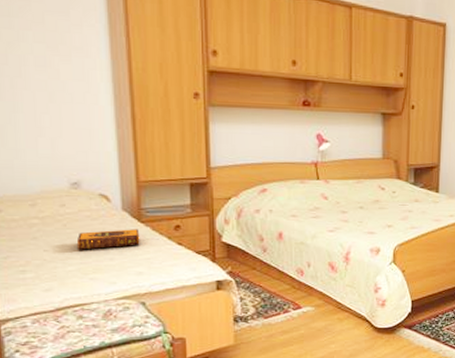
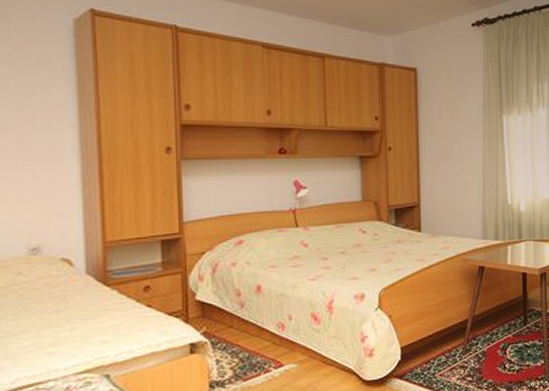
hardback book: present [76,229,140,250] -> none [33,293,105,322]

